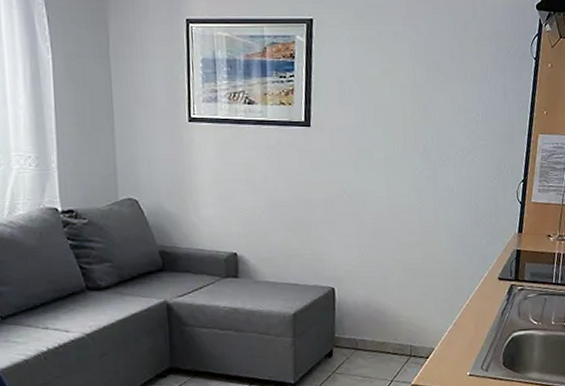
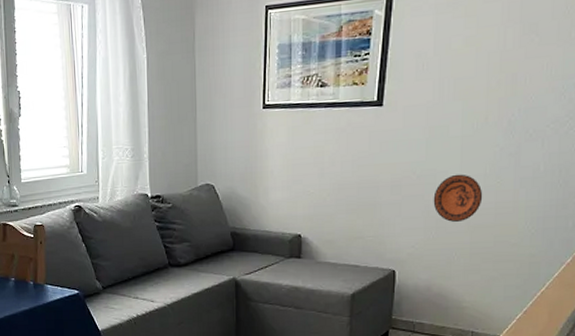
decorative plate: none [364,194,409,240] -> present [433,174,483,222]

